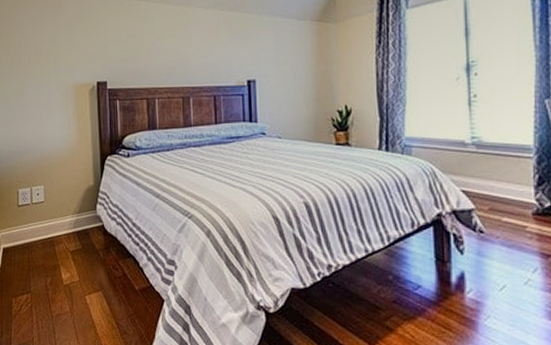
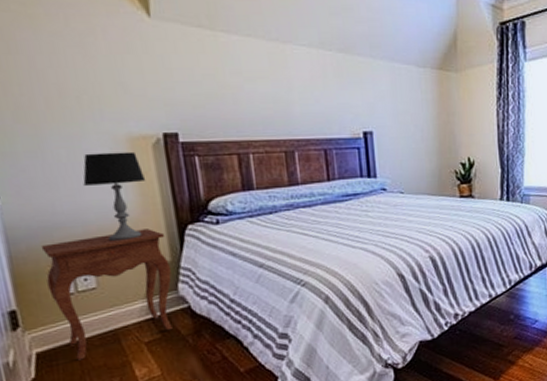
side table: none [14,157,93,259] -> present [40,229,173,361]
table lamp: none [44,96,83,166] -> present [83,151,146,242]

